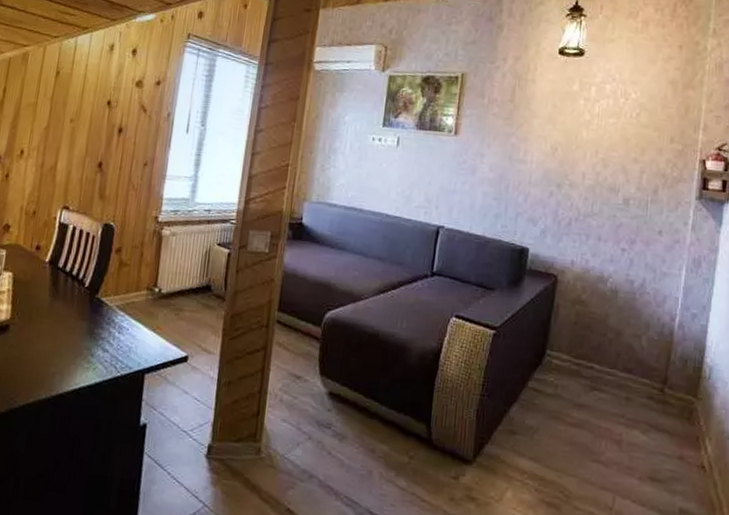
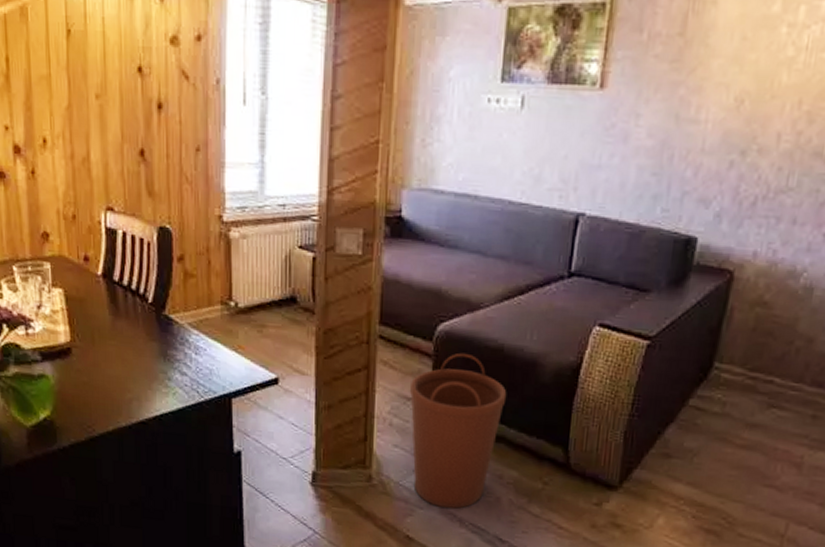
basket: none [297,337,381,482] -> present [410,352,507,509]

